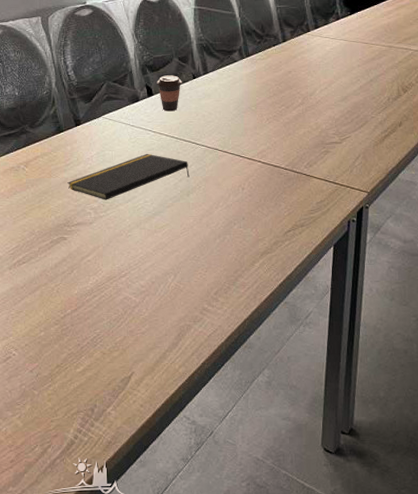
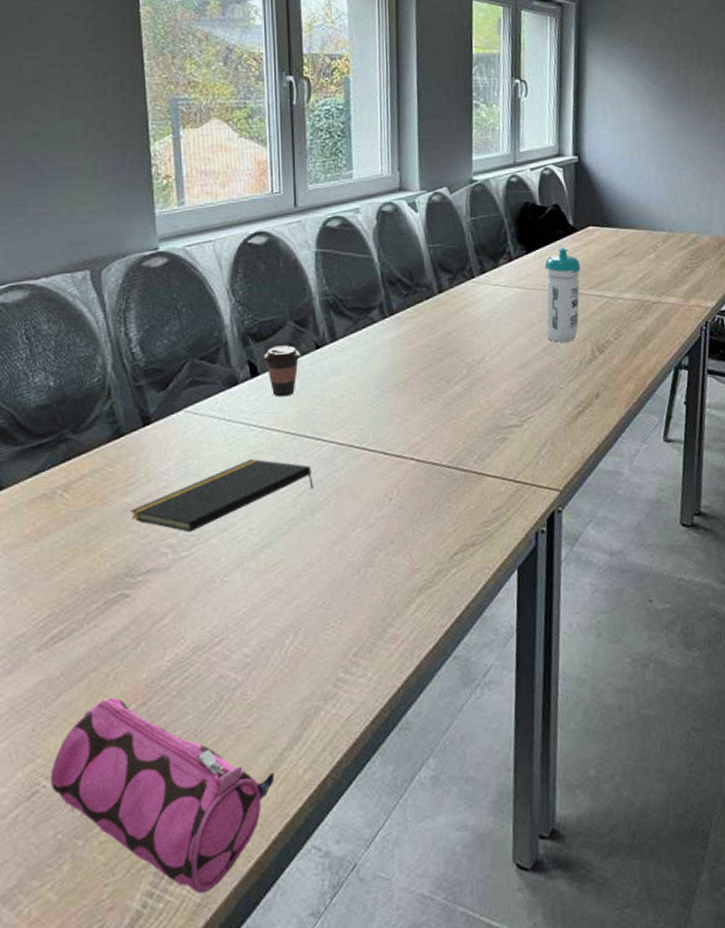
pencil case: none [18,304,160,436] -> present [50,698,275,895]
water bottle: none [362,10,392,83] -> present [544,247,580,342]

